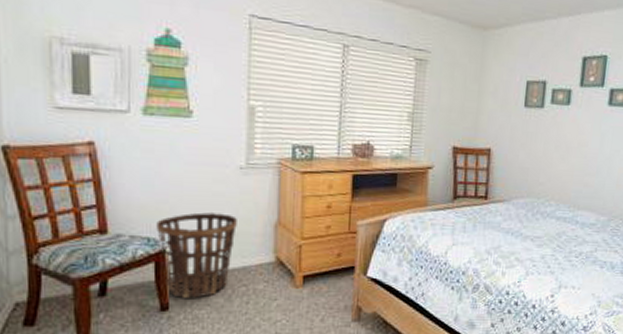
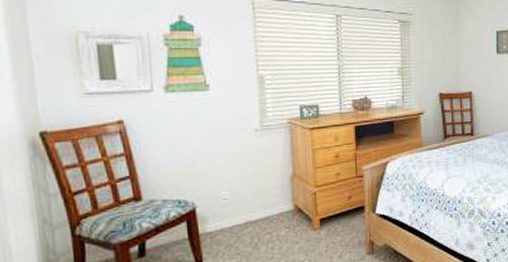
basket: present [157,212,237,298] -> none [185,172,257,251]

